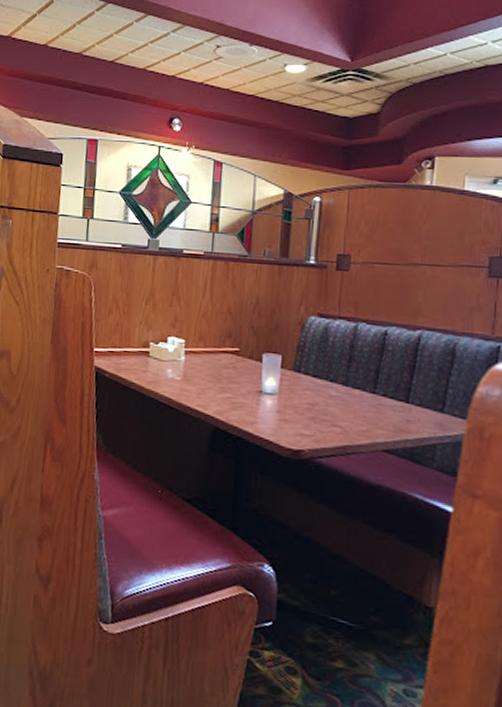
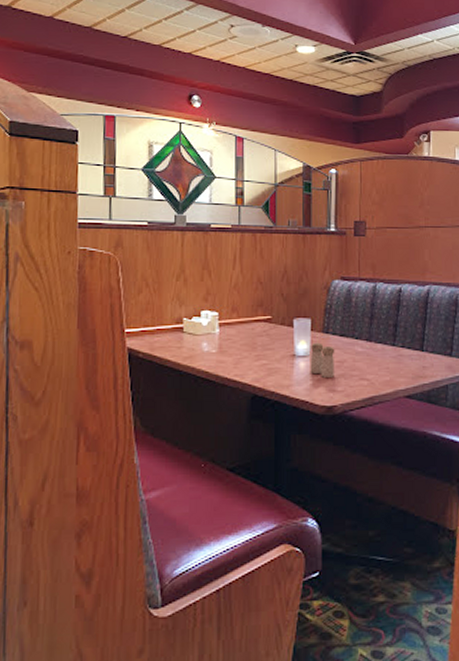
salt and pepper shaker: none [277,380,306,420] -> present [310,342,335,378]

